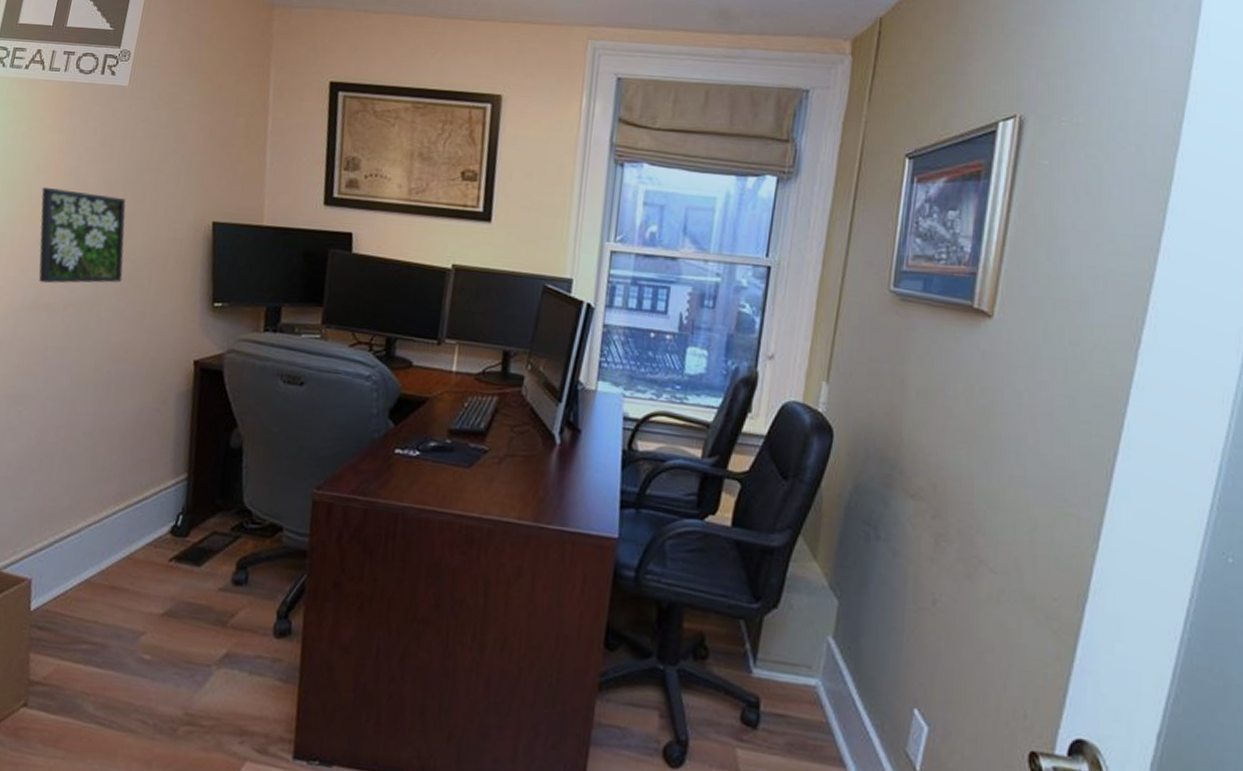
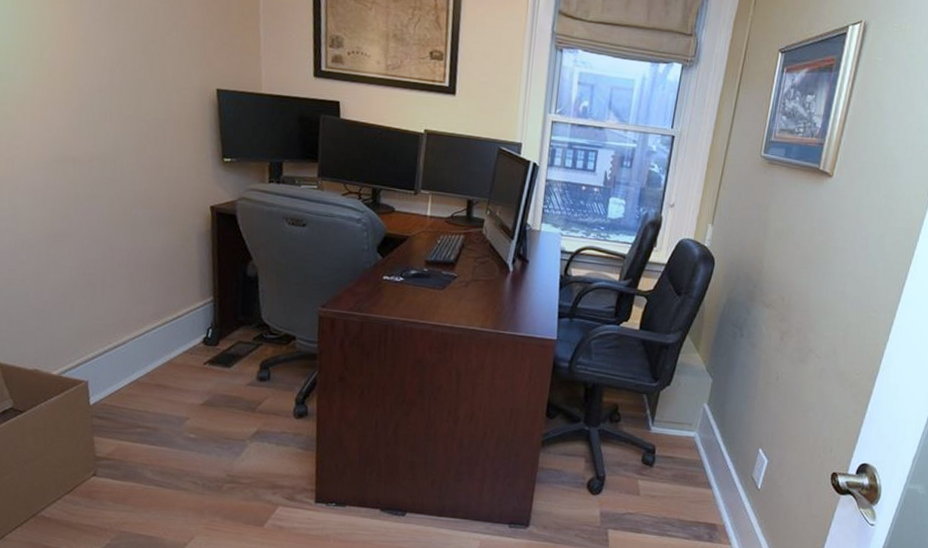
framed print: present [39,186,126,284] -> none [56,53,140,140]

